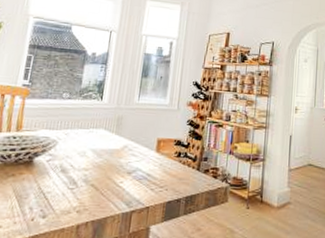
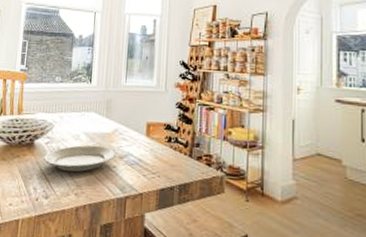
plate: none [43,161,124,190] -> present [44,145,115,173]

